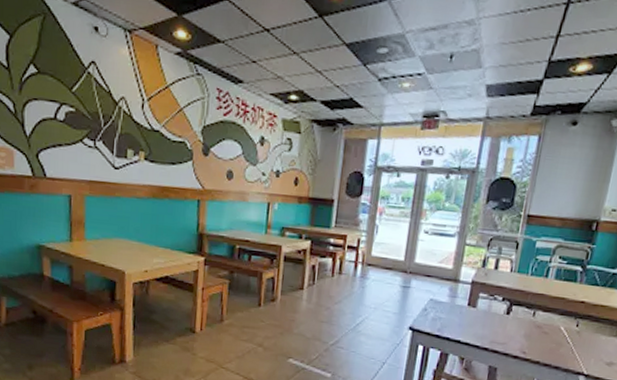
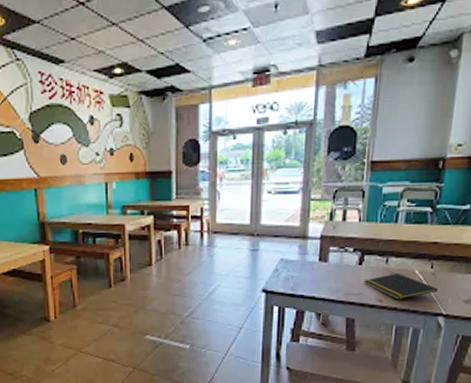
notepad: none [510,327,582,354] -> present [364,274,438,299]

